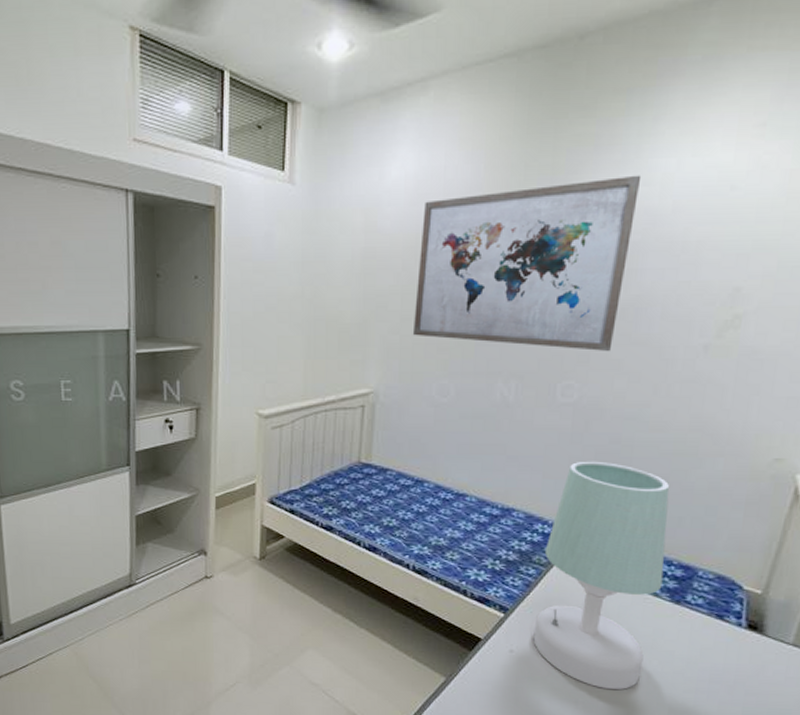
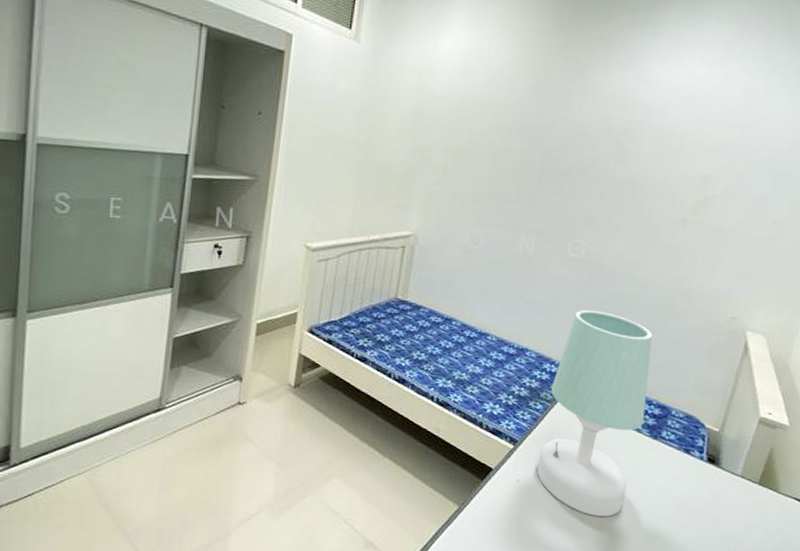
wall art: present [412,175,642,352] -> none [452,73,642,218]

